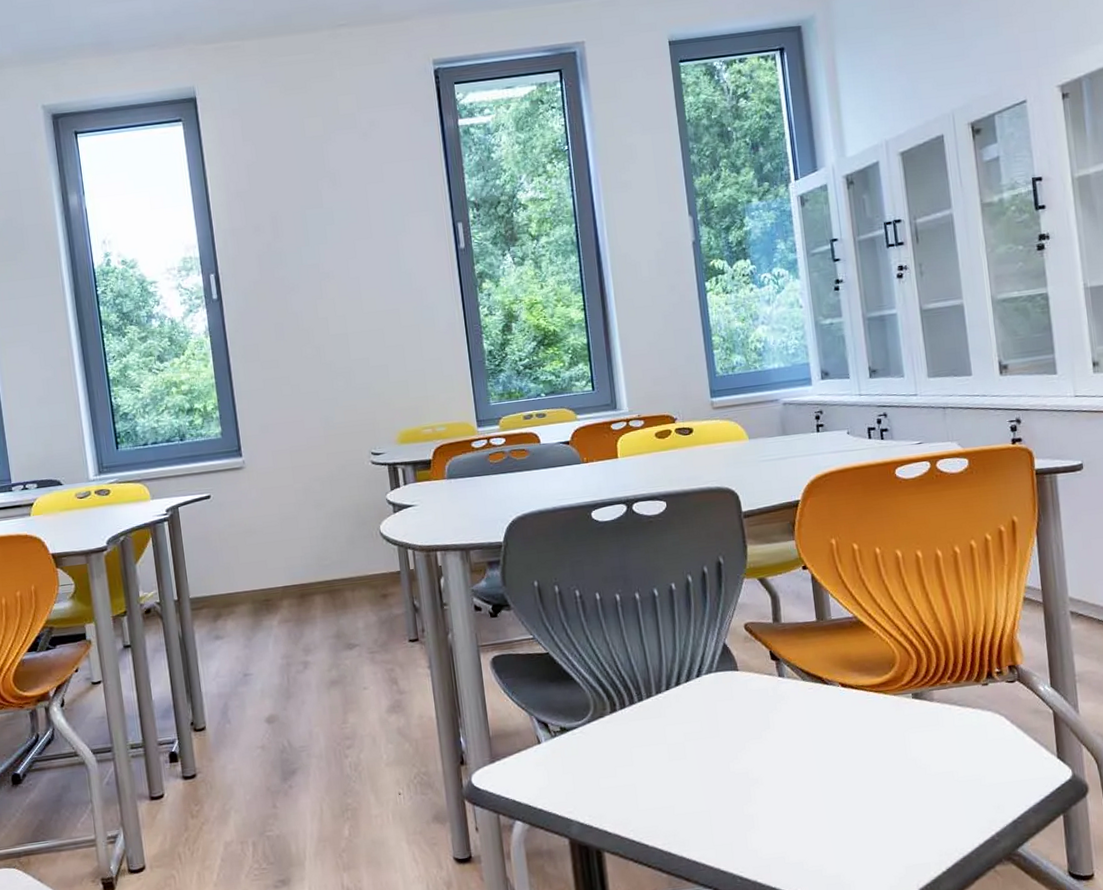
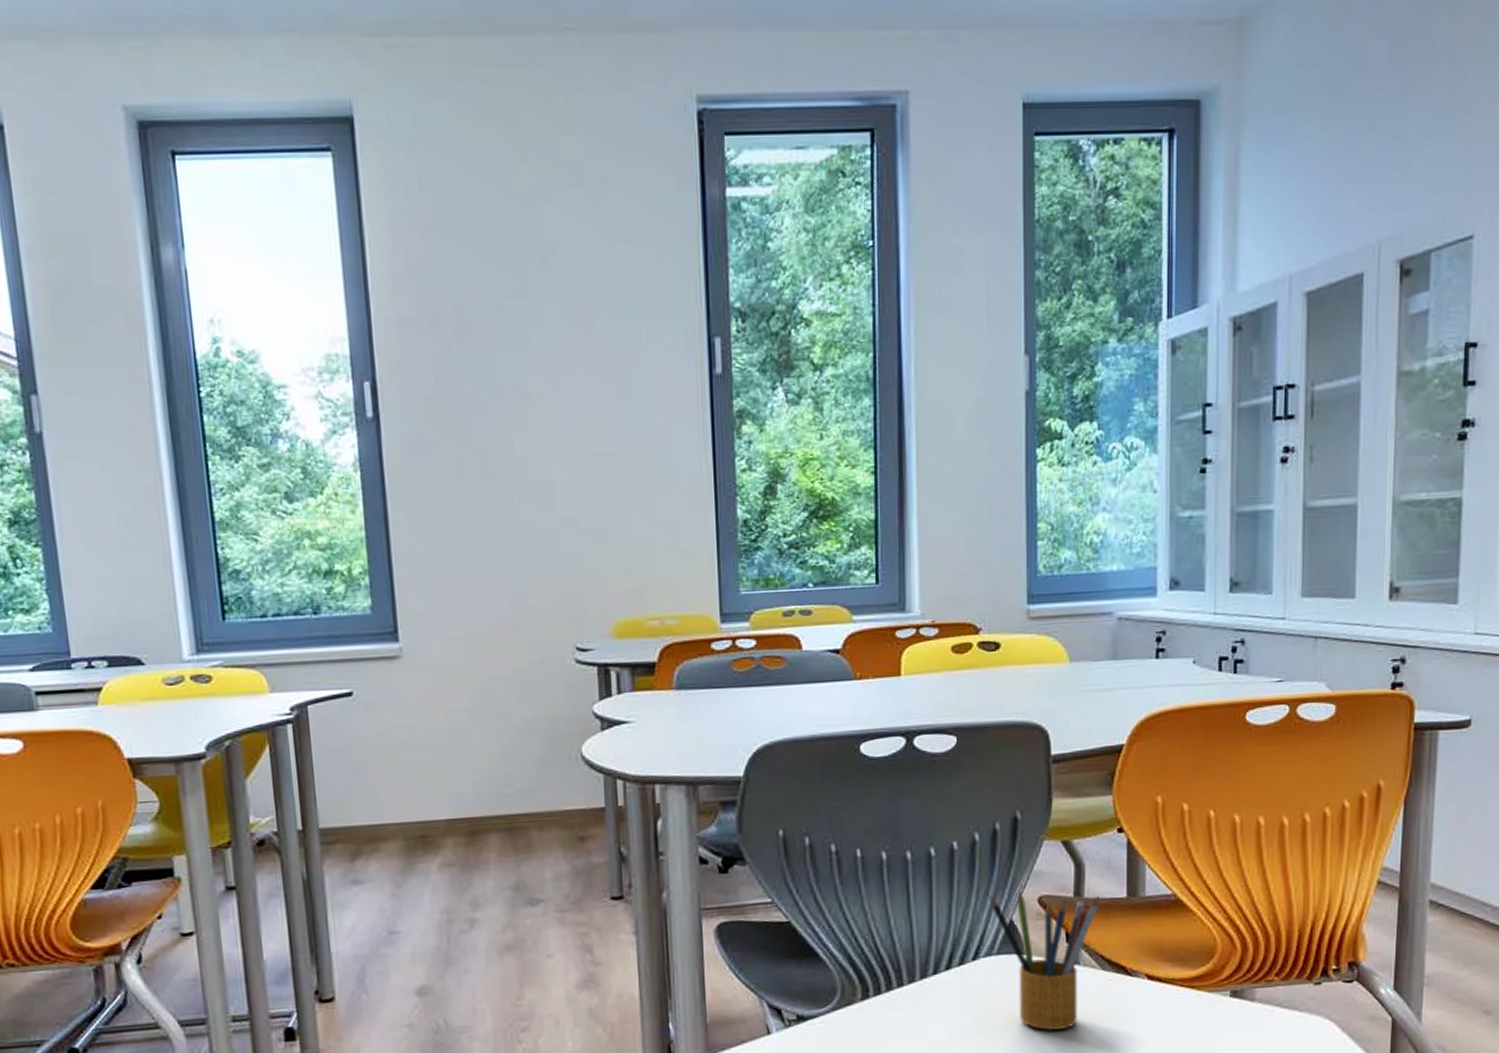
pencil box: none [705,619,795,732] -> present [989,890,1100,1030]

